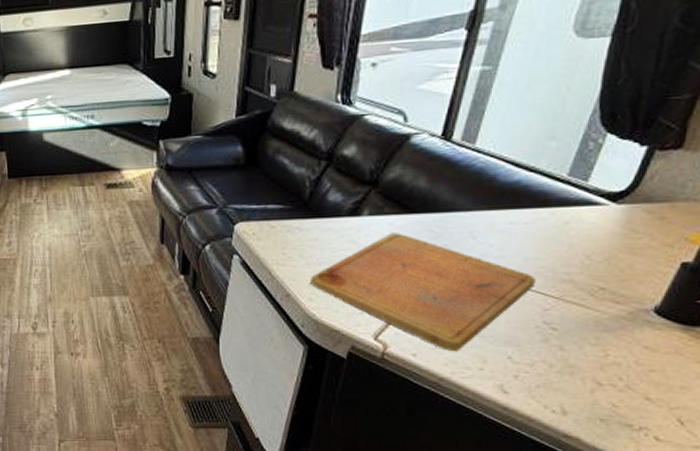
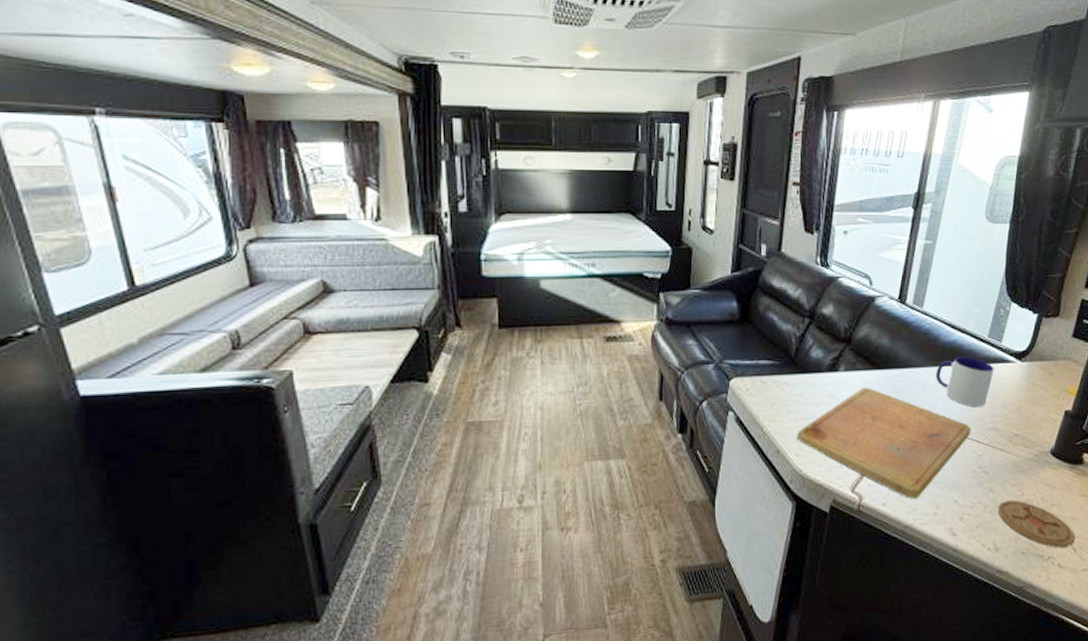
mug: none [489,199,574,257] -> present [936,357,994,408]
coaster: none [568,361,685,419] -> present [997,500,1076,548]

